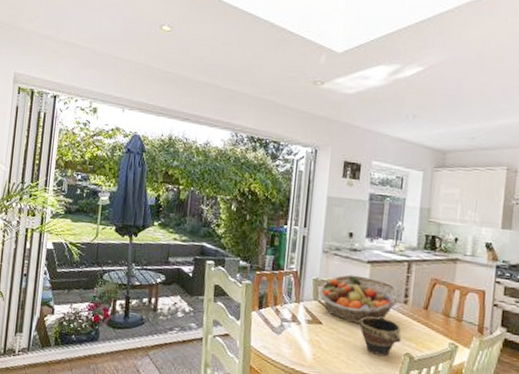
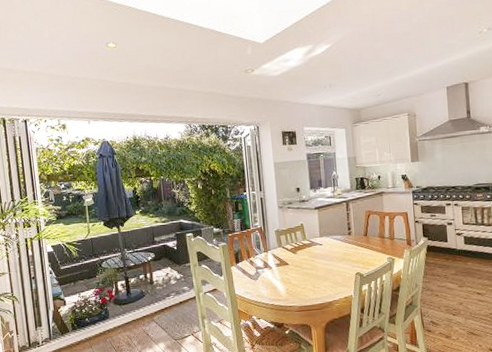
fruit basket: present [318,274,401,324] -> none [281,220,345,259]
bowl: present [359,316,401,357] -> none [317,249,351,280]

